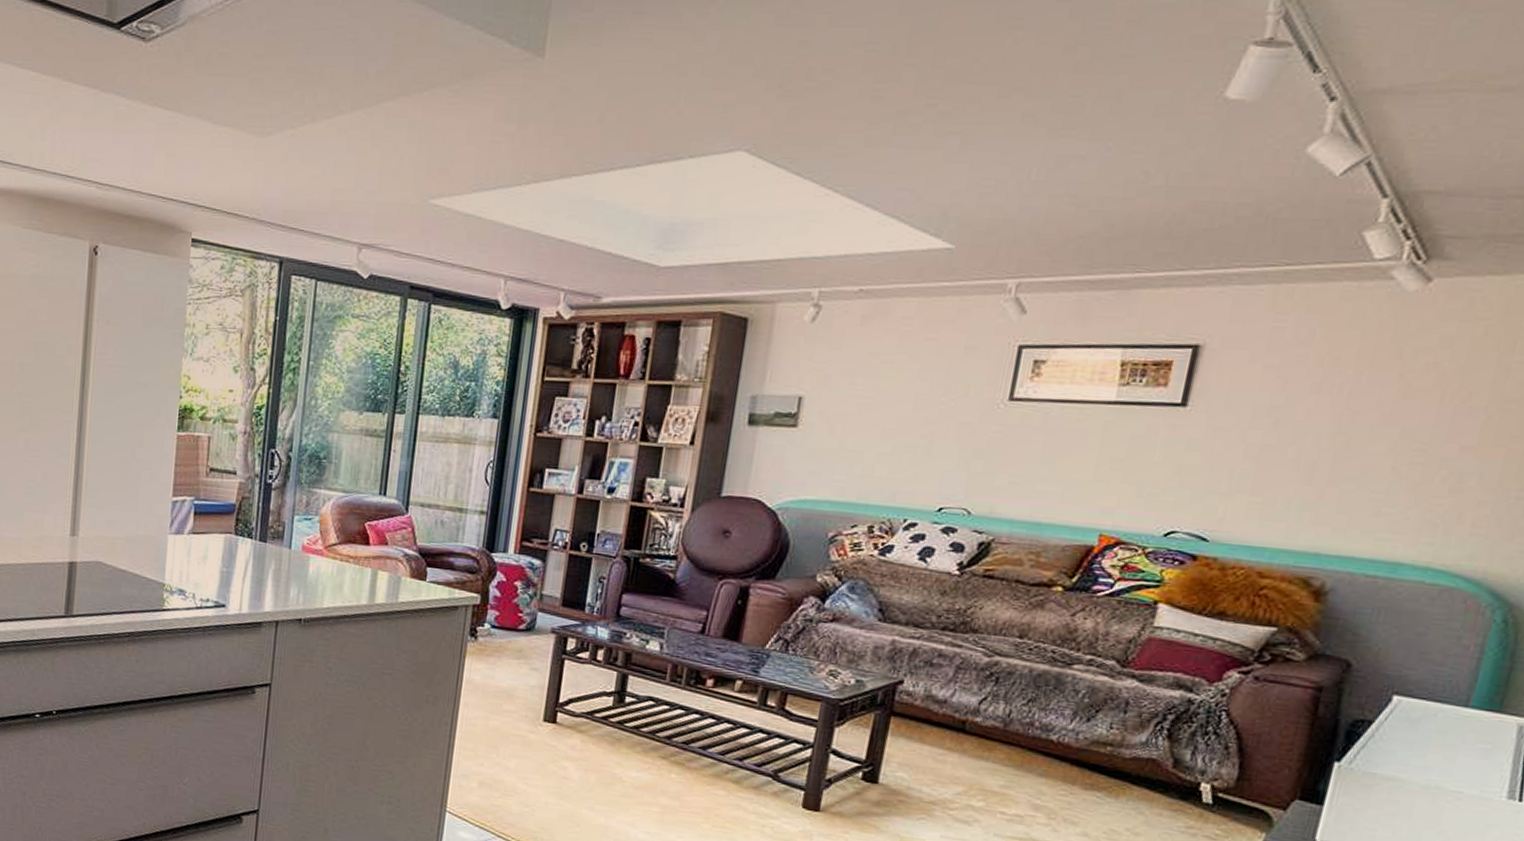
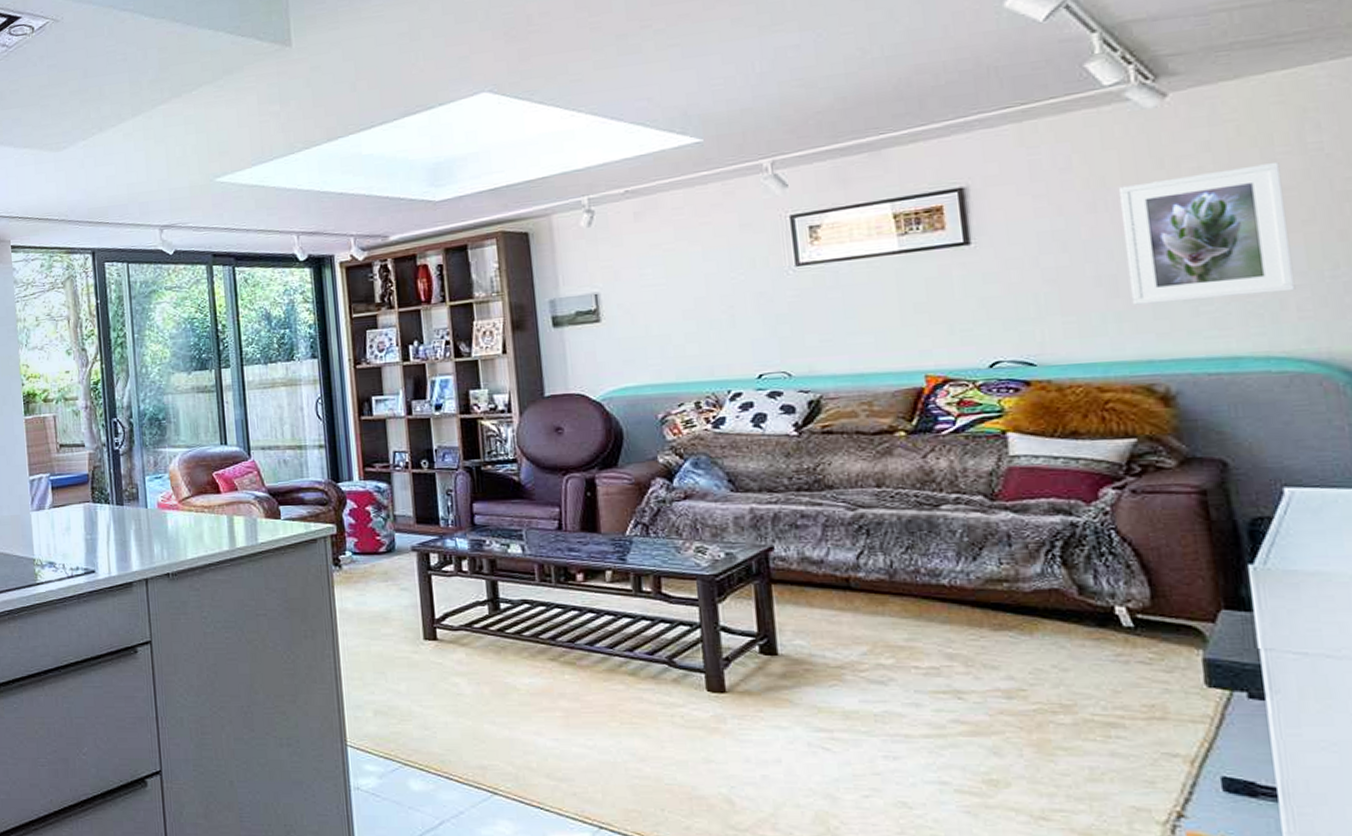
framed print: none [1320,370,1512,506] -> present [1118,161,1296,305]

